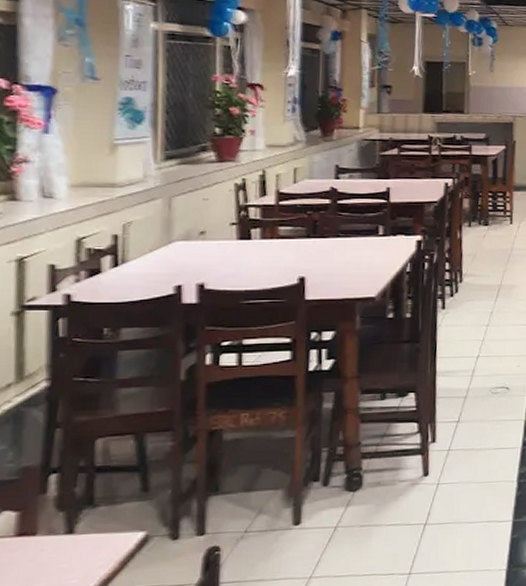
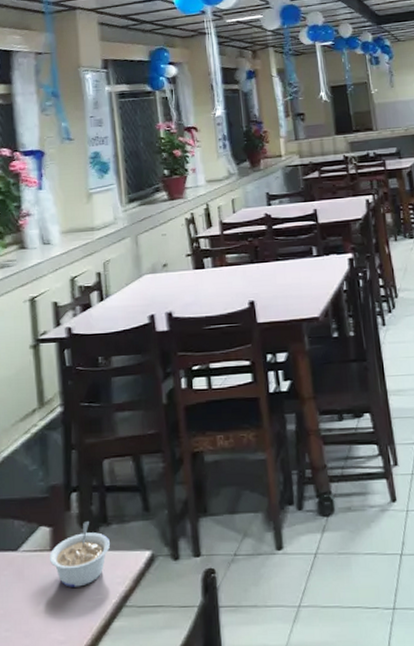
legume: none [12,503,95,574] -> present [50,520,111,587]

